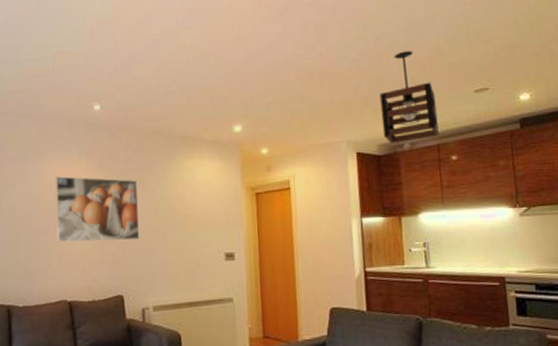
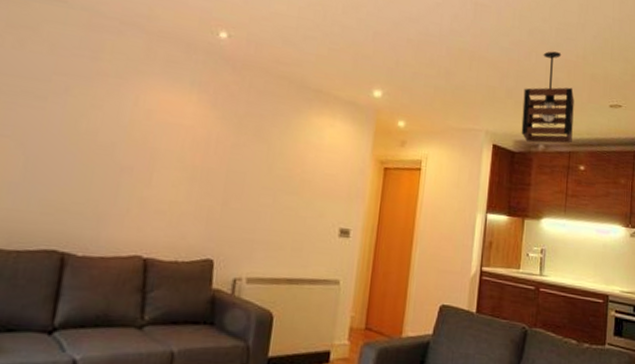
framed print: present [54,176,140,242] -> none [143,105,255,198]

